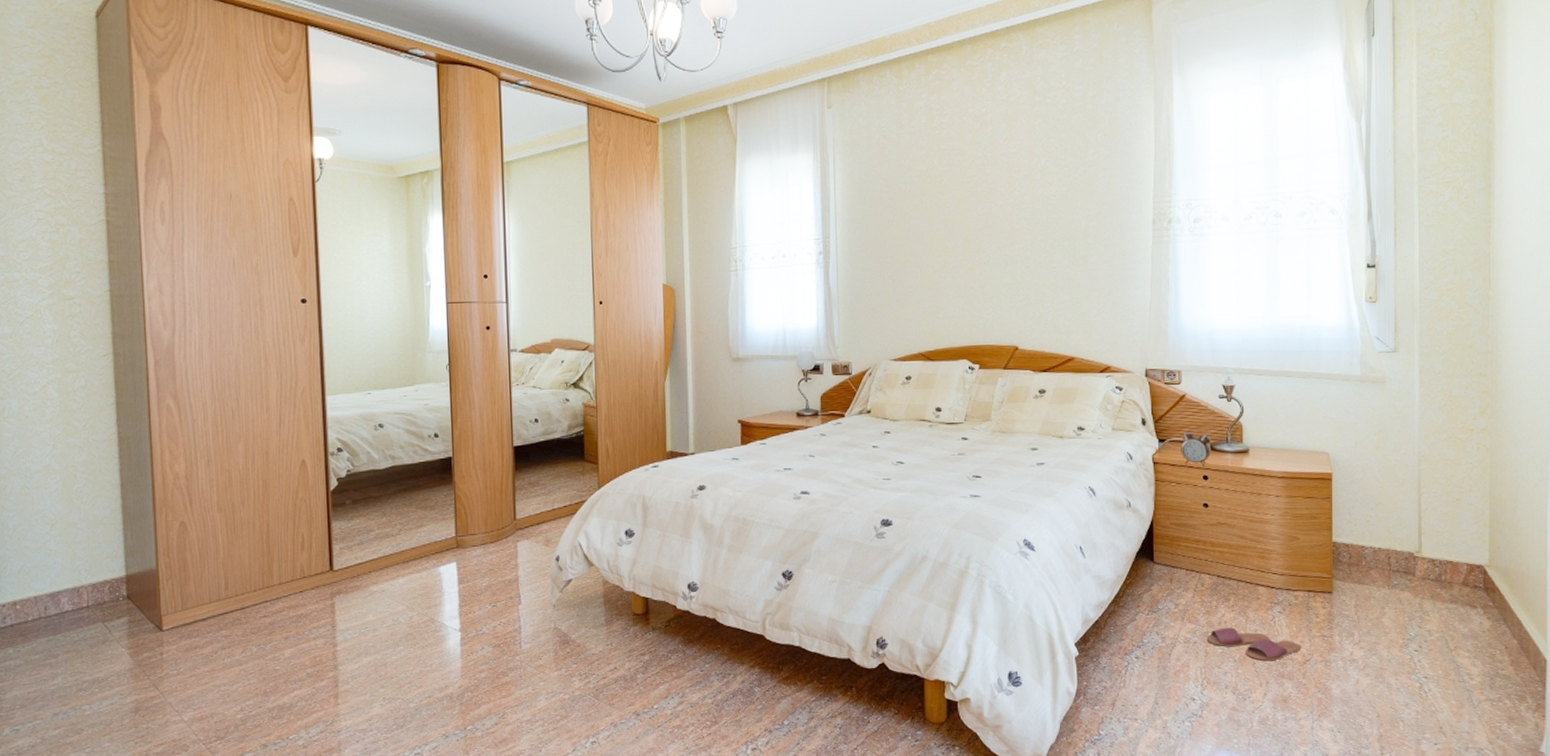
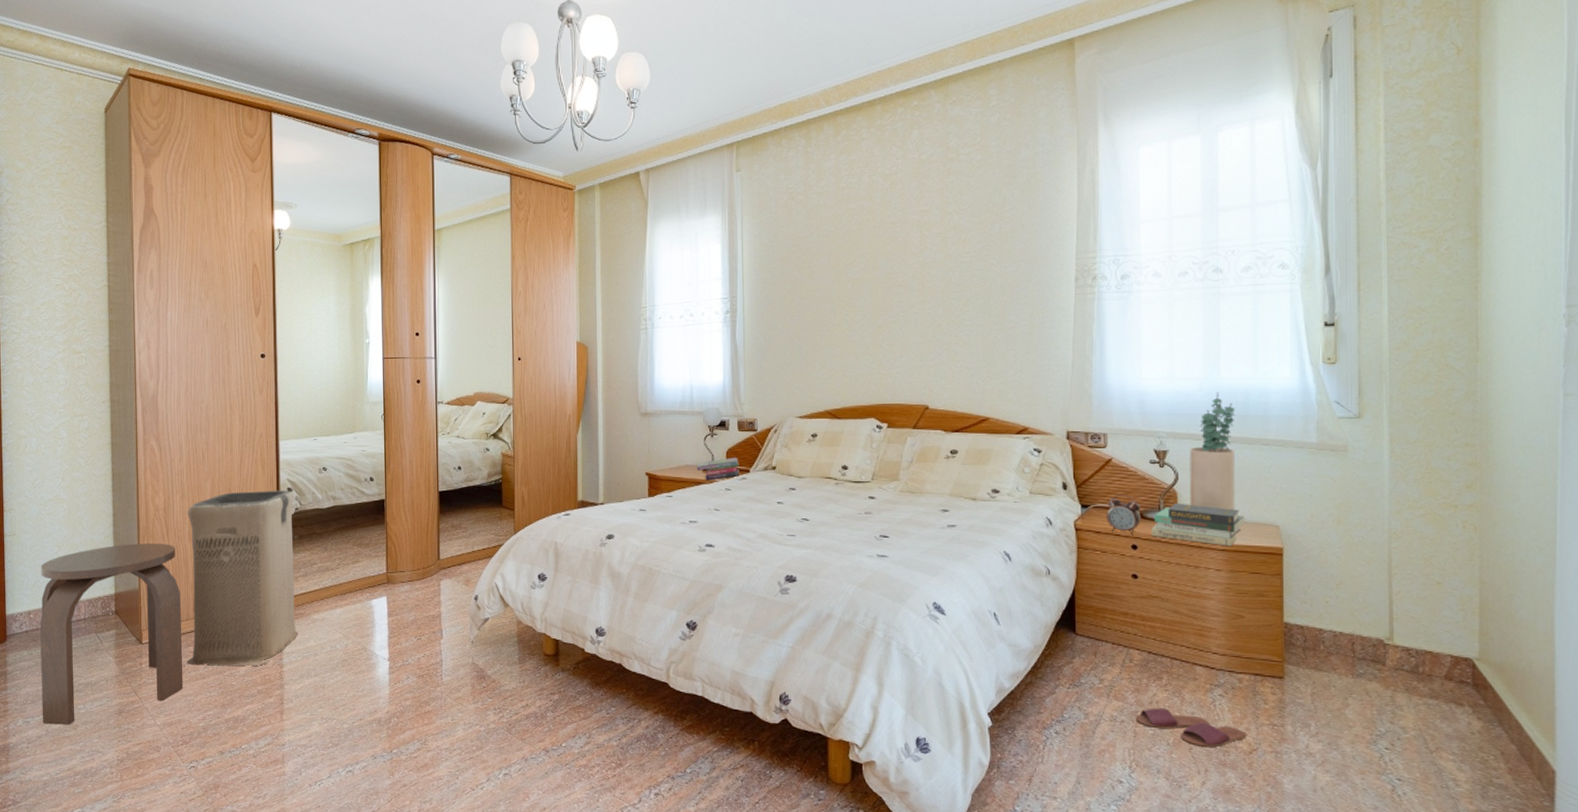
stool: none [28,516,216,731] -> present [40,543,184,725]
laundry basket: none [215,450,353,651] -> present [186,490,298,666]
books: none [790,401,834,427] -> present [696,457,739,481]
books: none [1219,434,1300,474] -> present [1150,502,1244,547]
vase: none [1253,329,1293,440] -> present [1189,392,1236,510]

